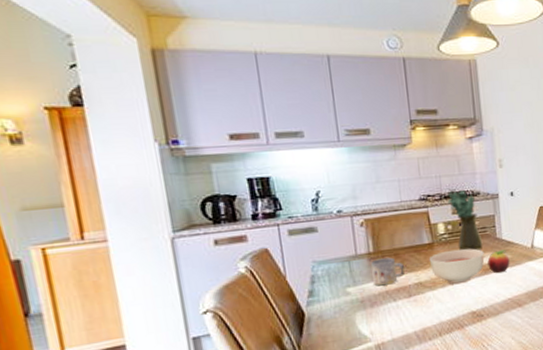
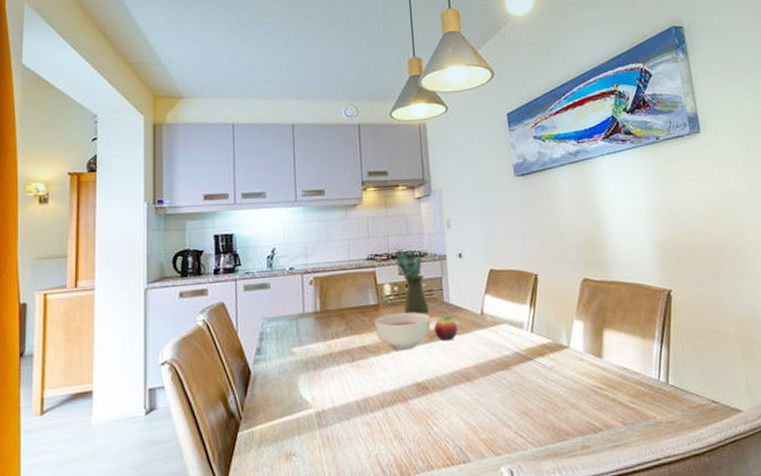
mug: present [371,257,406,286] -> none [316,317,350,348]

